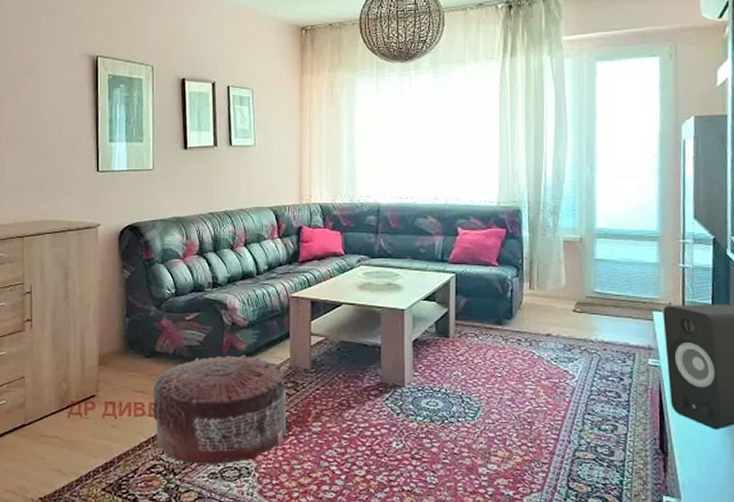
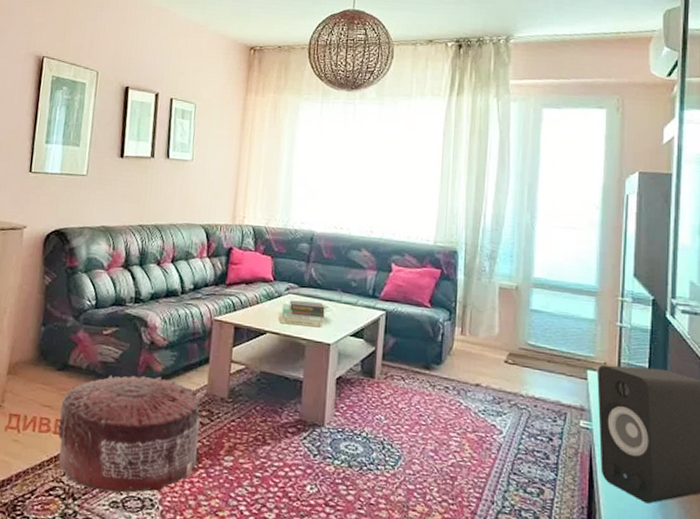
books: none [352,271,397,295] -> present [278,300,325,328]

